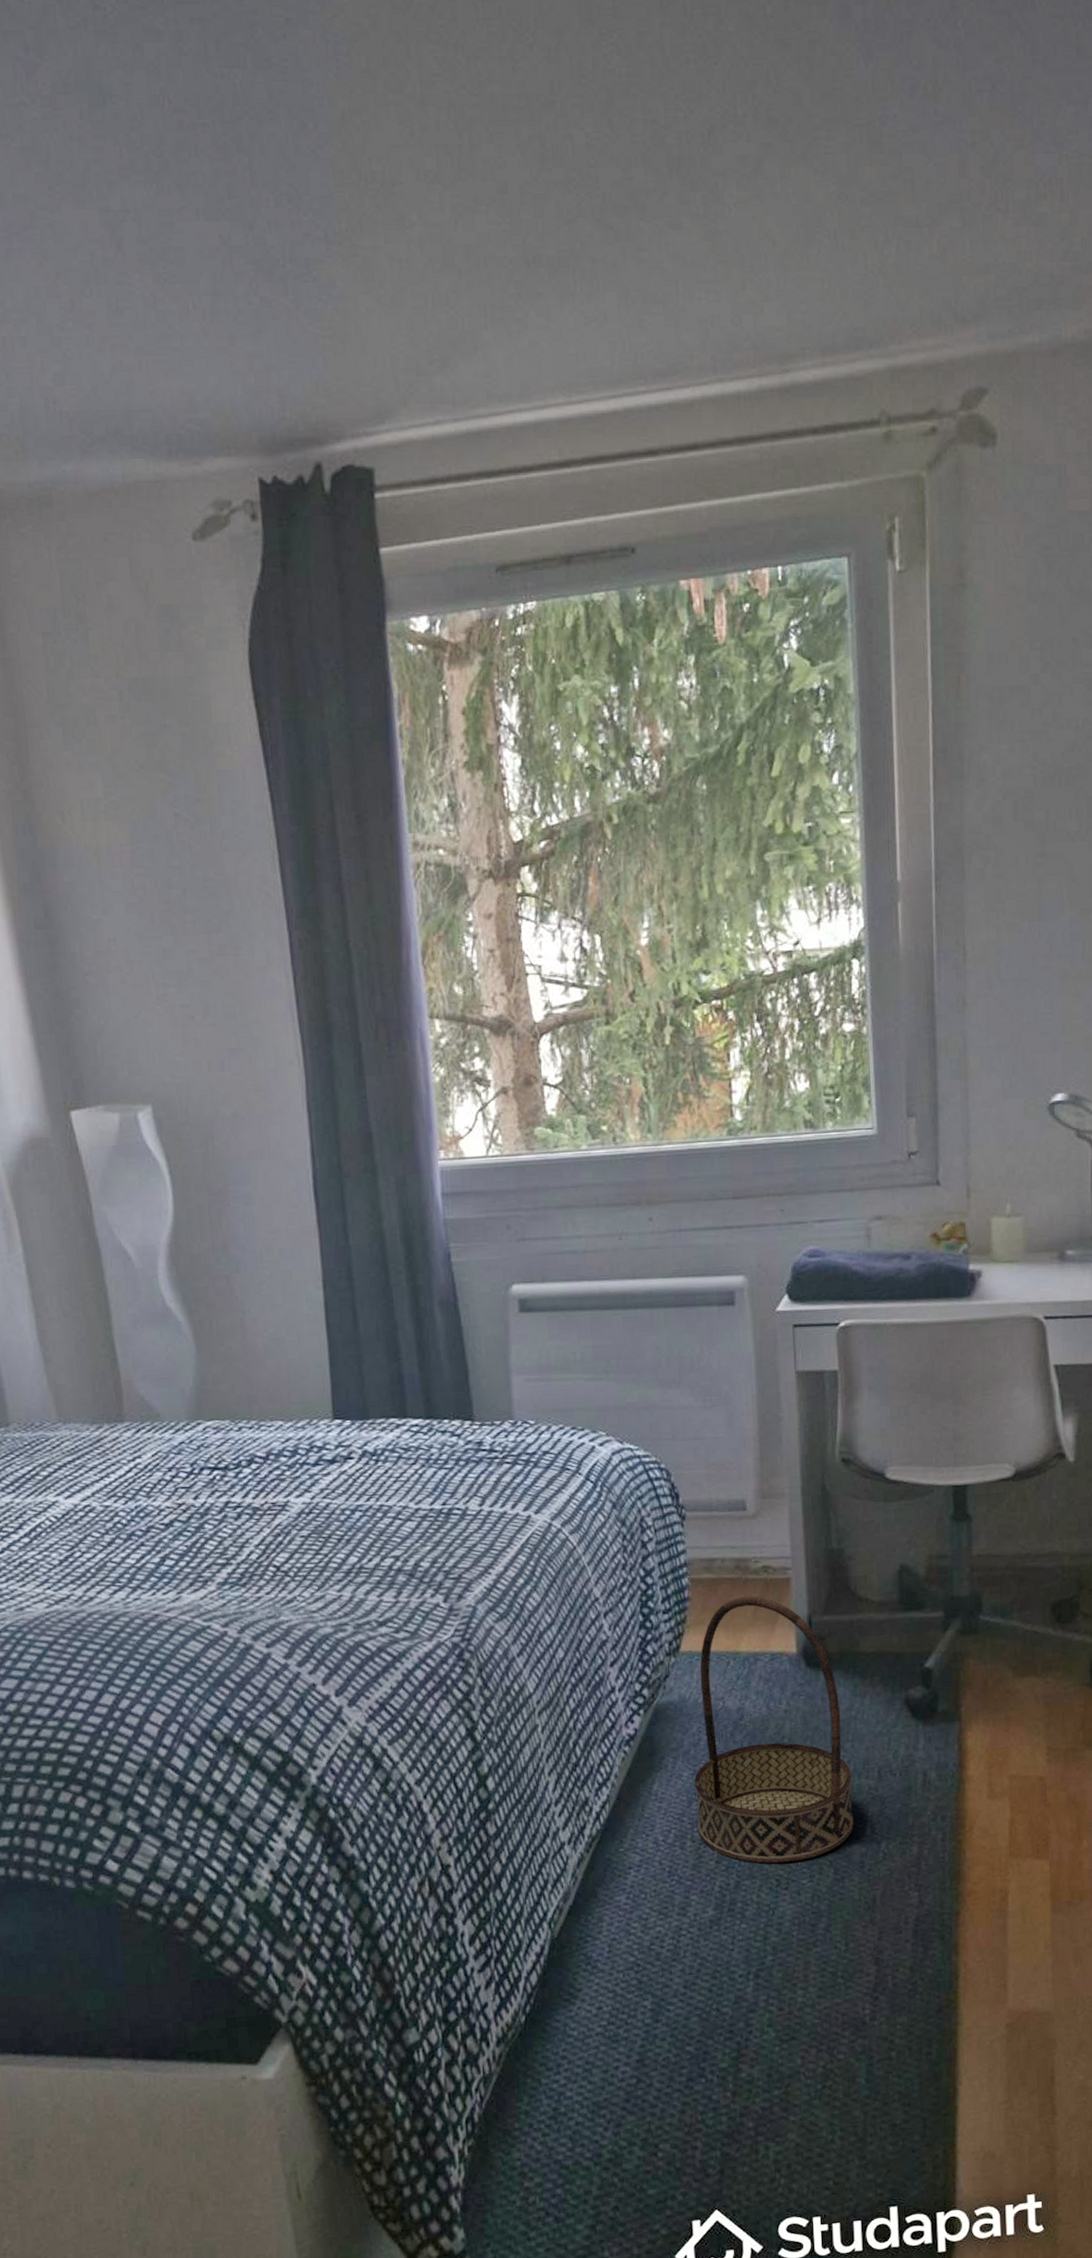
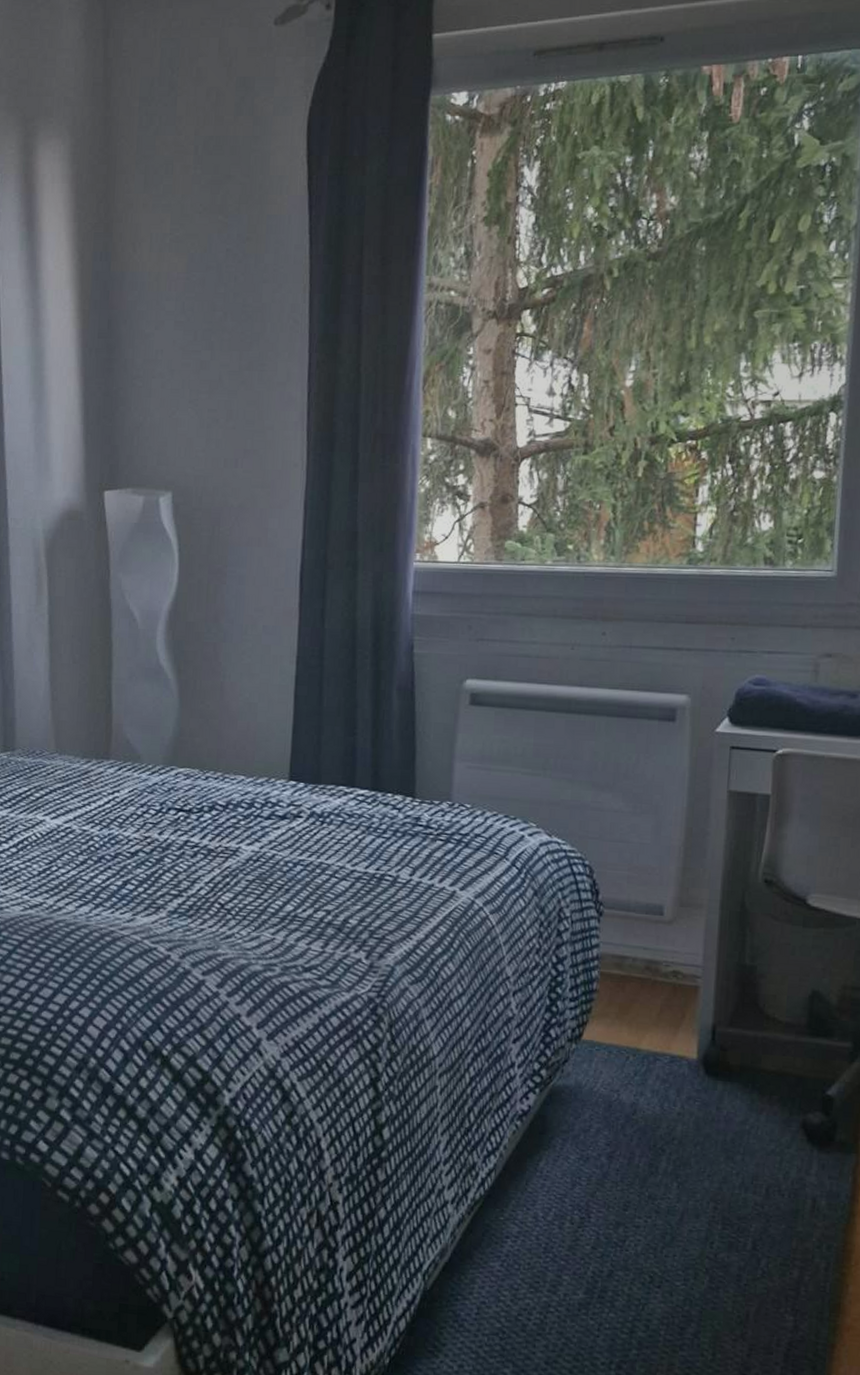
basket: present [694,1596,854,1864] -> none [577,997,740,1263]

